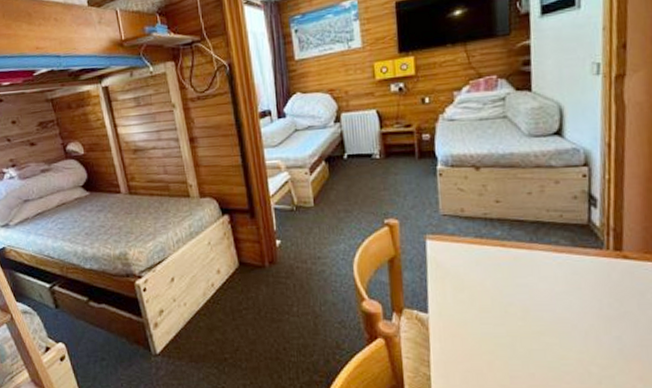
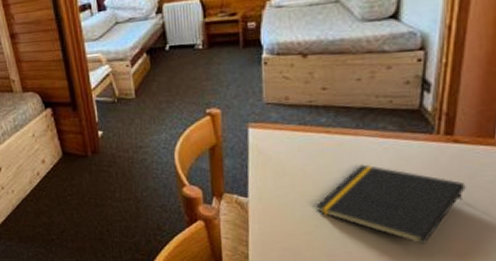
notepad: none [496,279,639,366] -> present [316,164,466,245]

